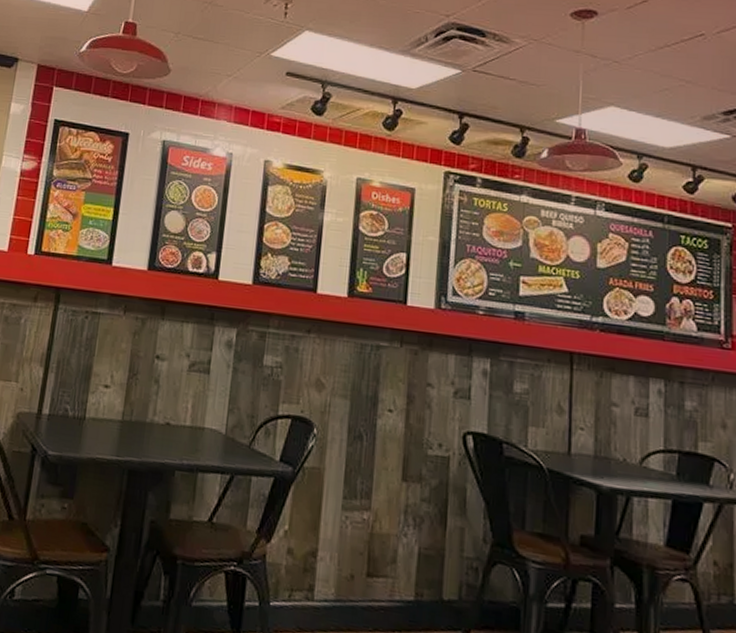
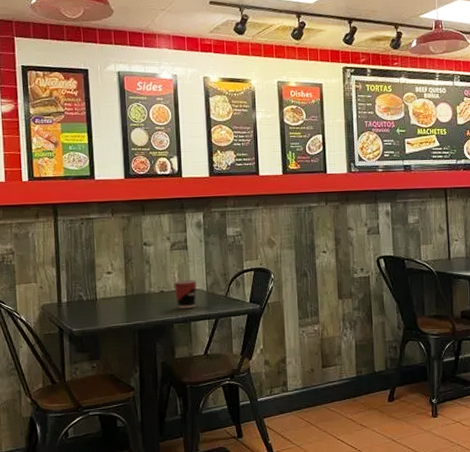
cup: none [184,412,215,454] -> present [174,280,197,309]

